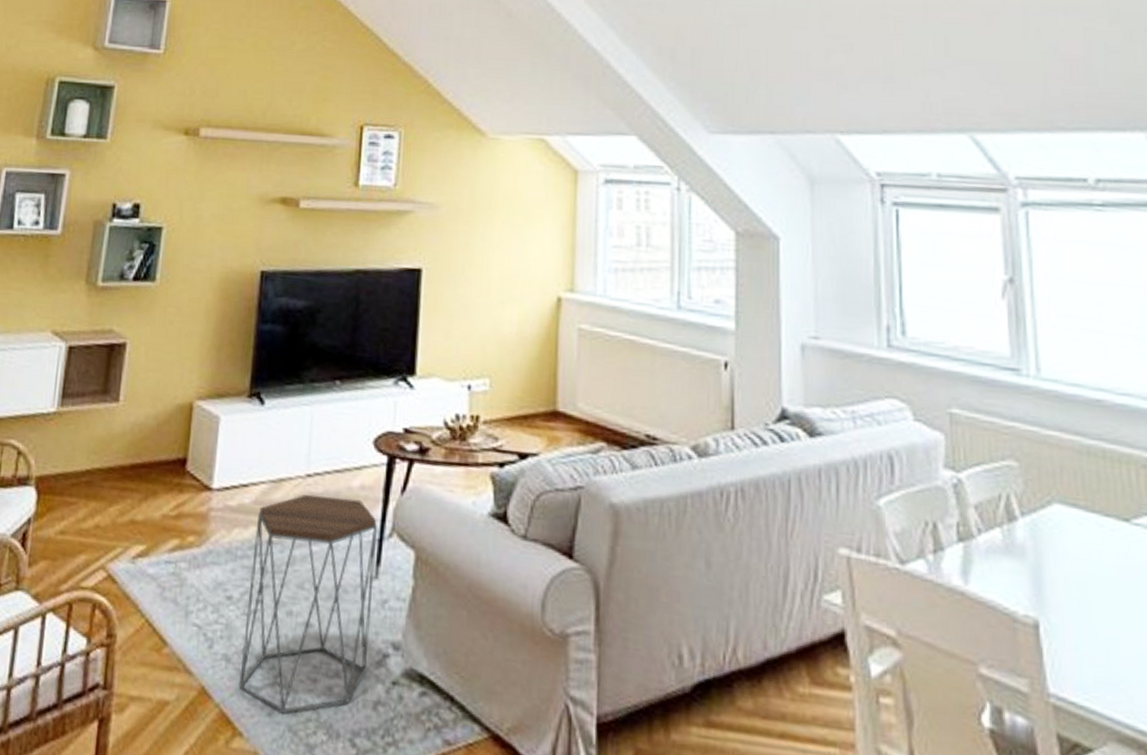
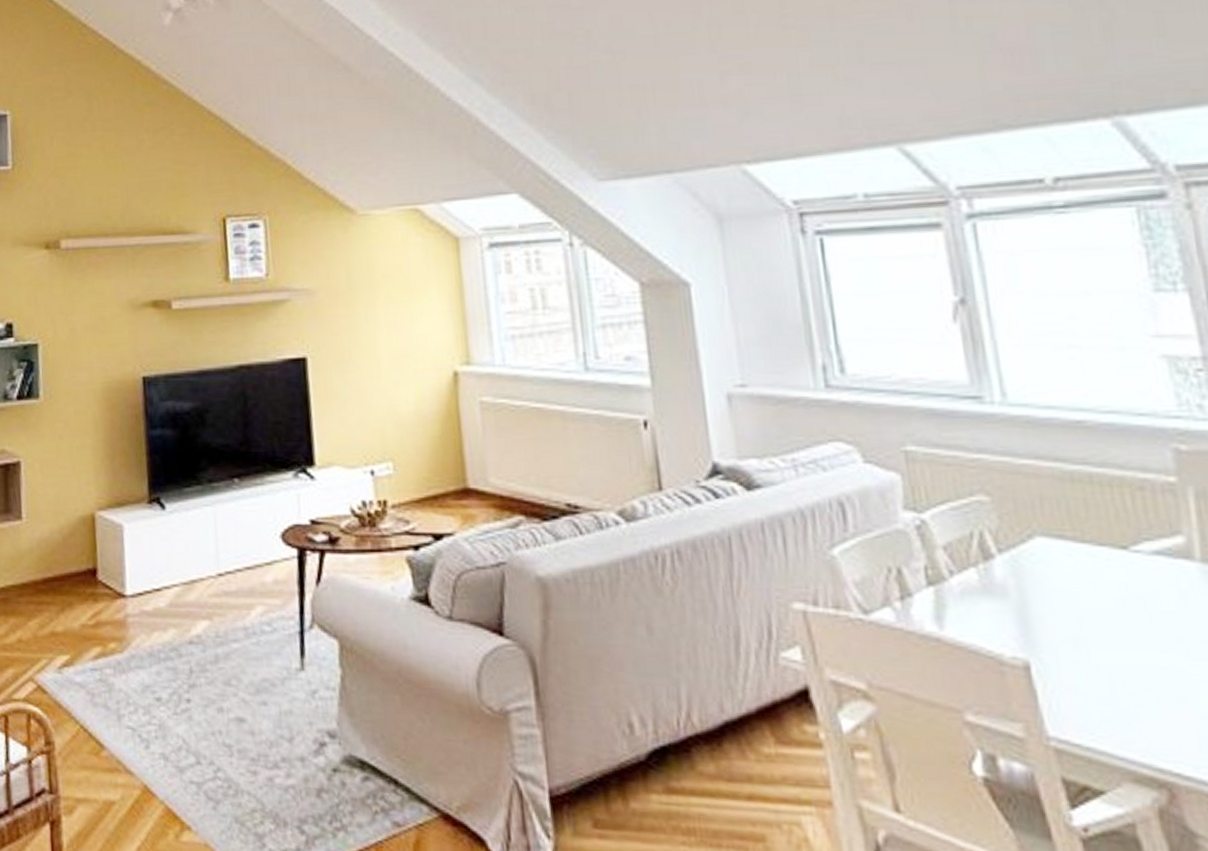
side table: present [239,494,378,714] -> none [175,593,305,806]

